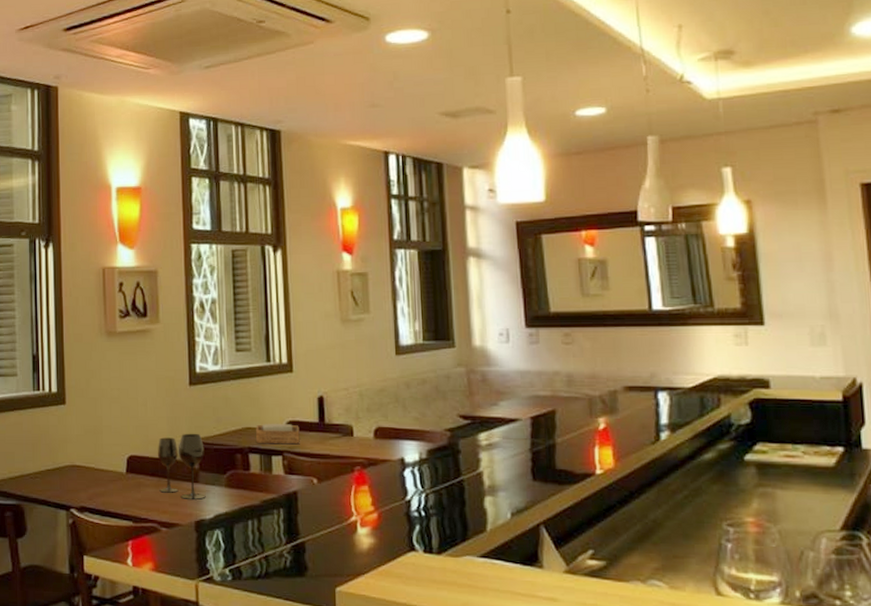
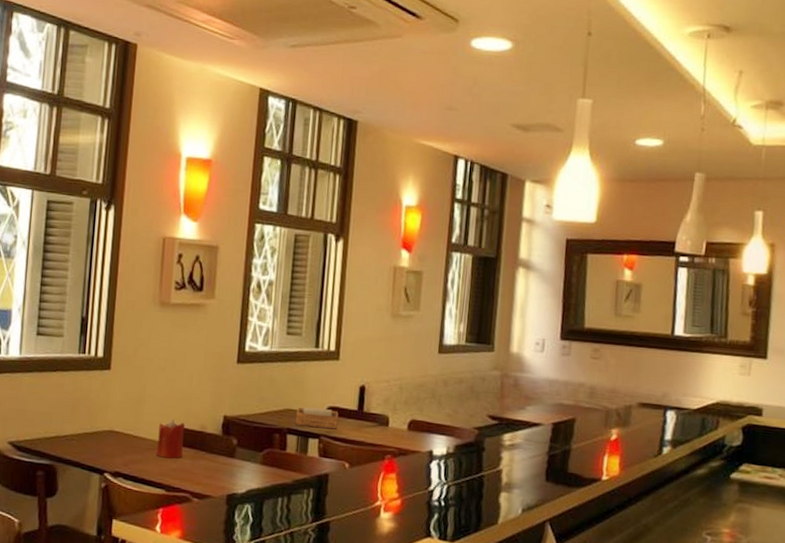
candle: none [119,448,145,489] -> present [157,418,185,459]
wine glass: present [157,437,179,493] -> none [195,411,218,466]
wineglass: present [179,433,206,499] -> none [215,409,245,474]

